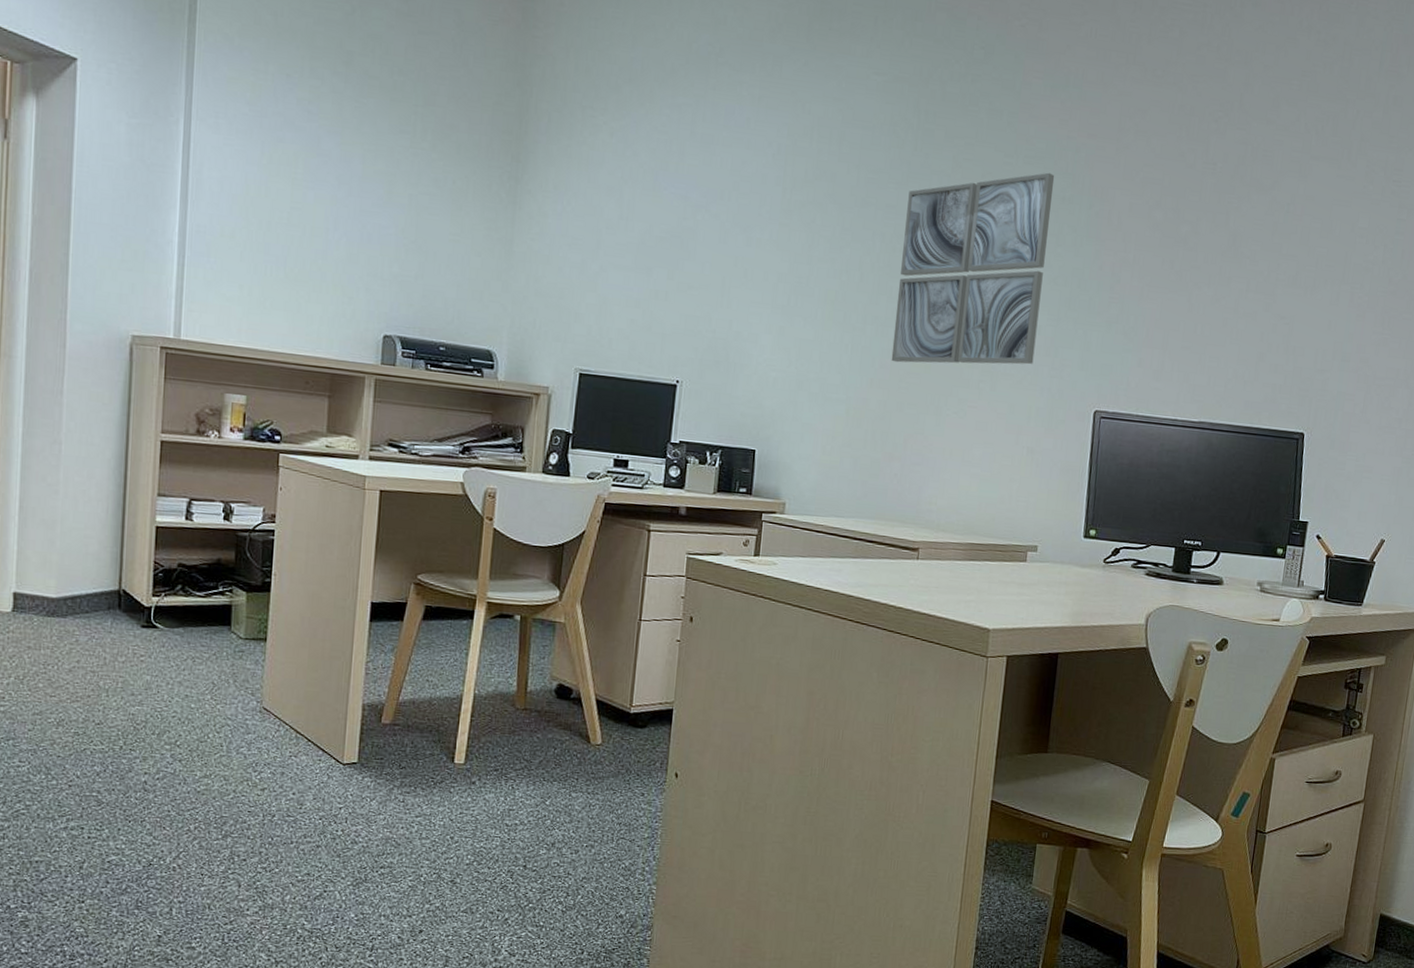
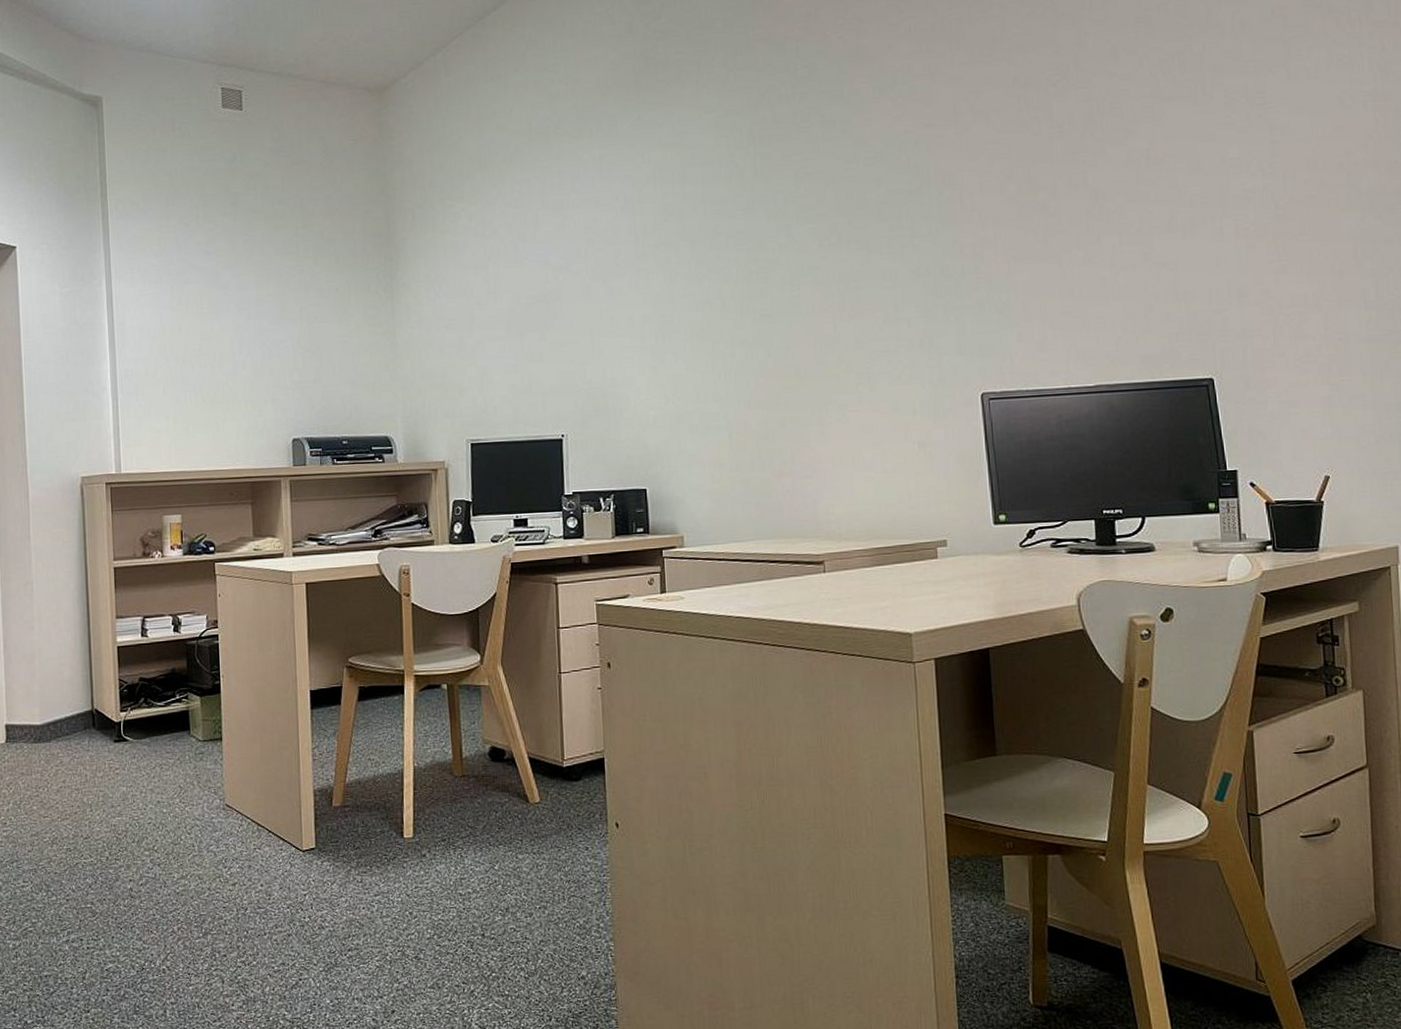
wall art: present [891,172,1055,365] -> none [756,169,909,381]

